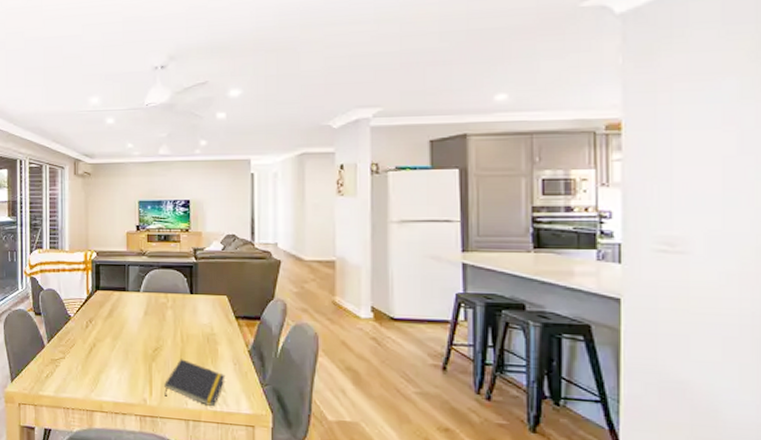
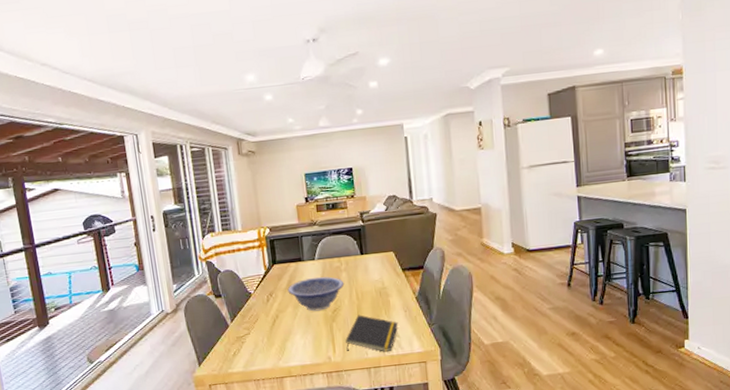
decorative bowl: none [108,310,169,347] -> present [287,276,345,312]

